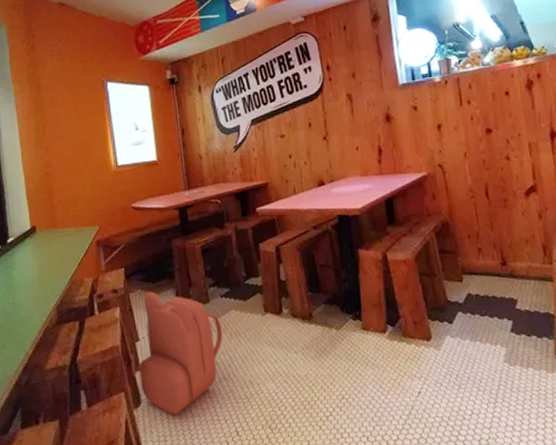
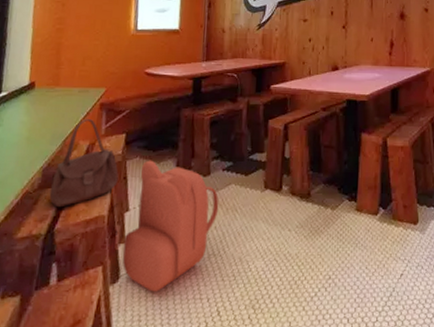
handbag: none [66,256,125,341] -> present [49,118,119,208]

